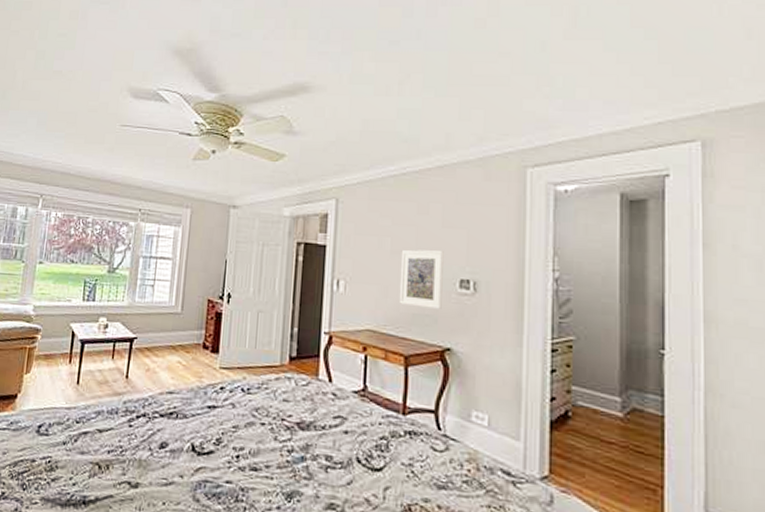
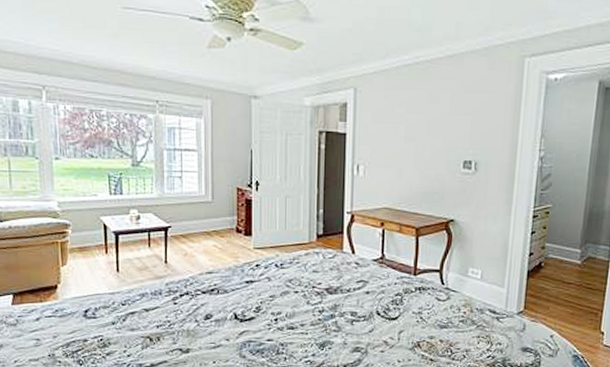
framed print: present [398,249,444,309] -> none [411,135,451,187]

